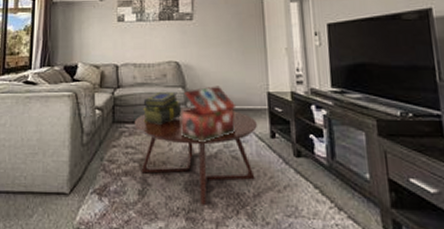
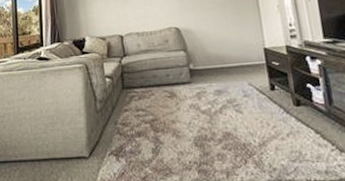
coffee table: present [134,107,258,205] -> none [142,68,259,157]
stack of books: present [143,91,182,125] -> none [149,56,186,87]
decorative box: present [181,86,237,143] -> none [184,46,238,101]

